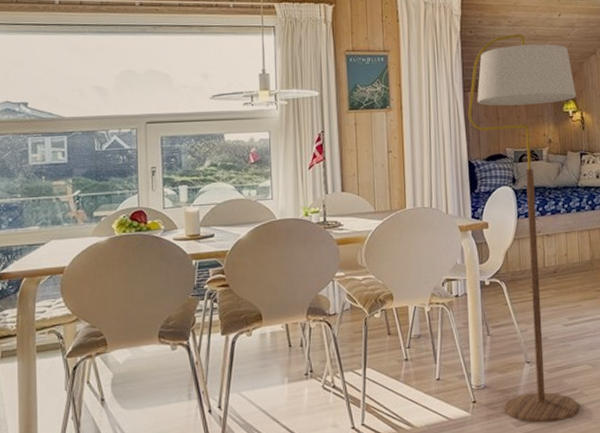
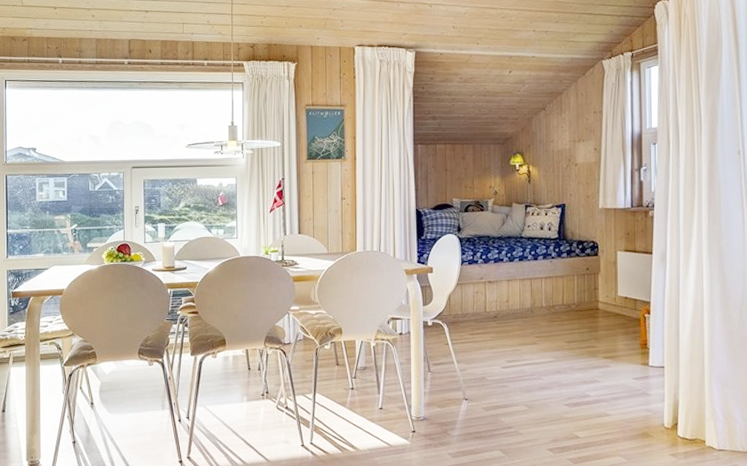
floor lamp: present [468,34,580,423] -> none [418,90,523,457]

